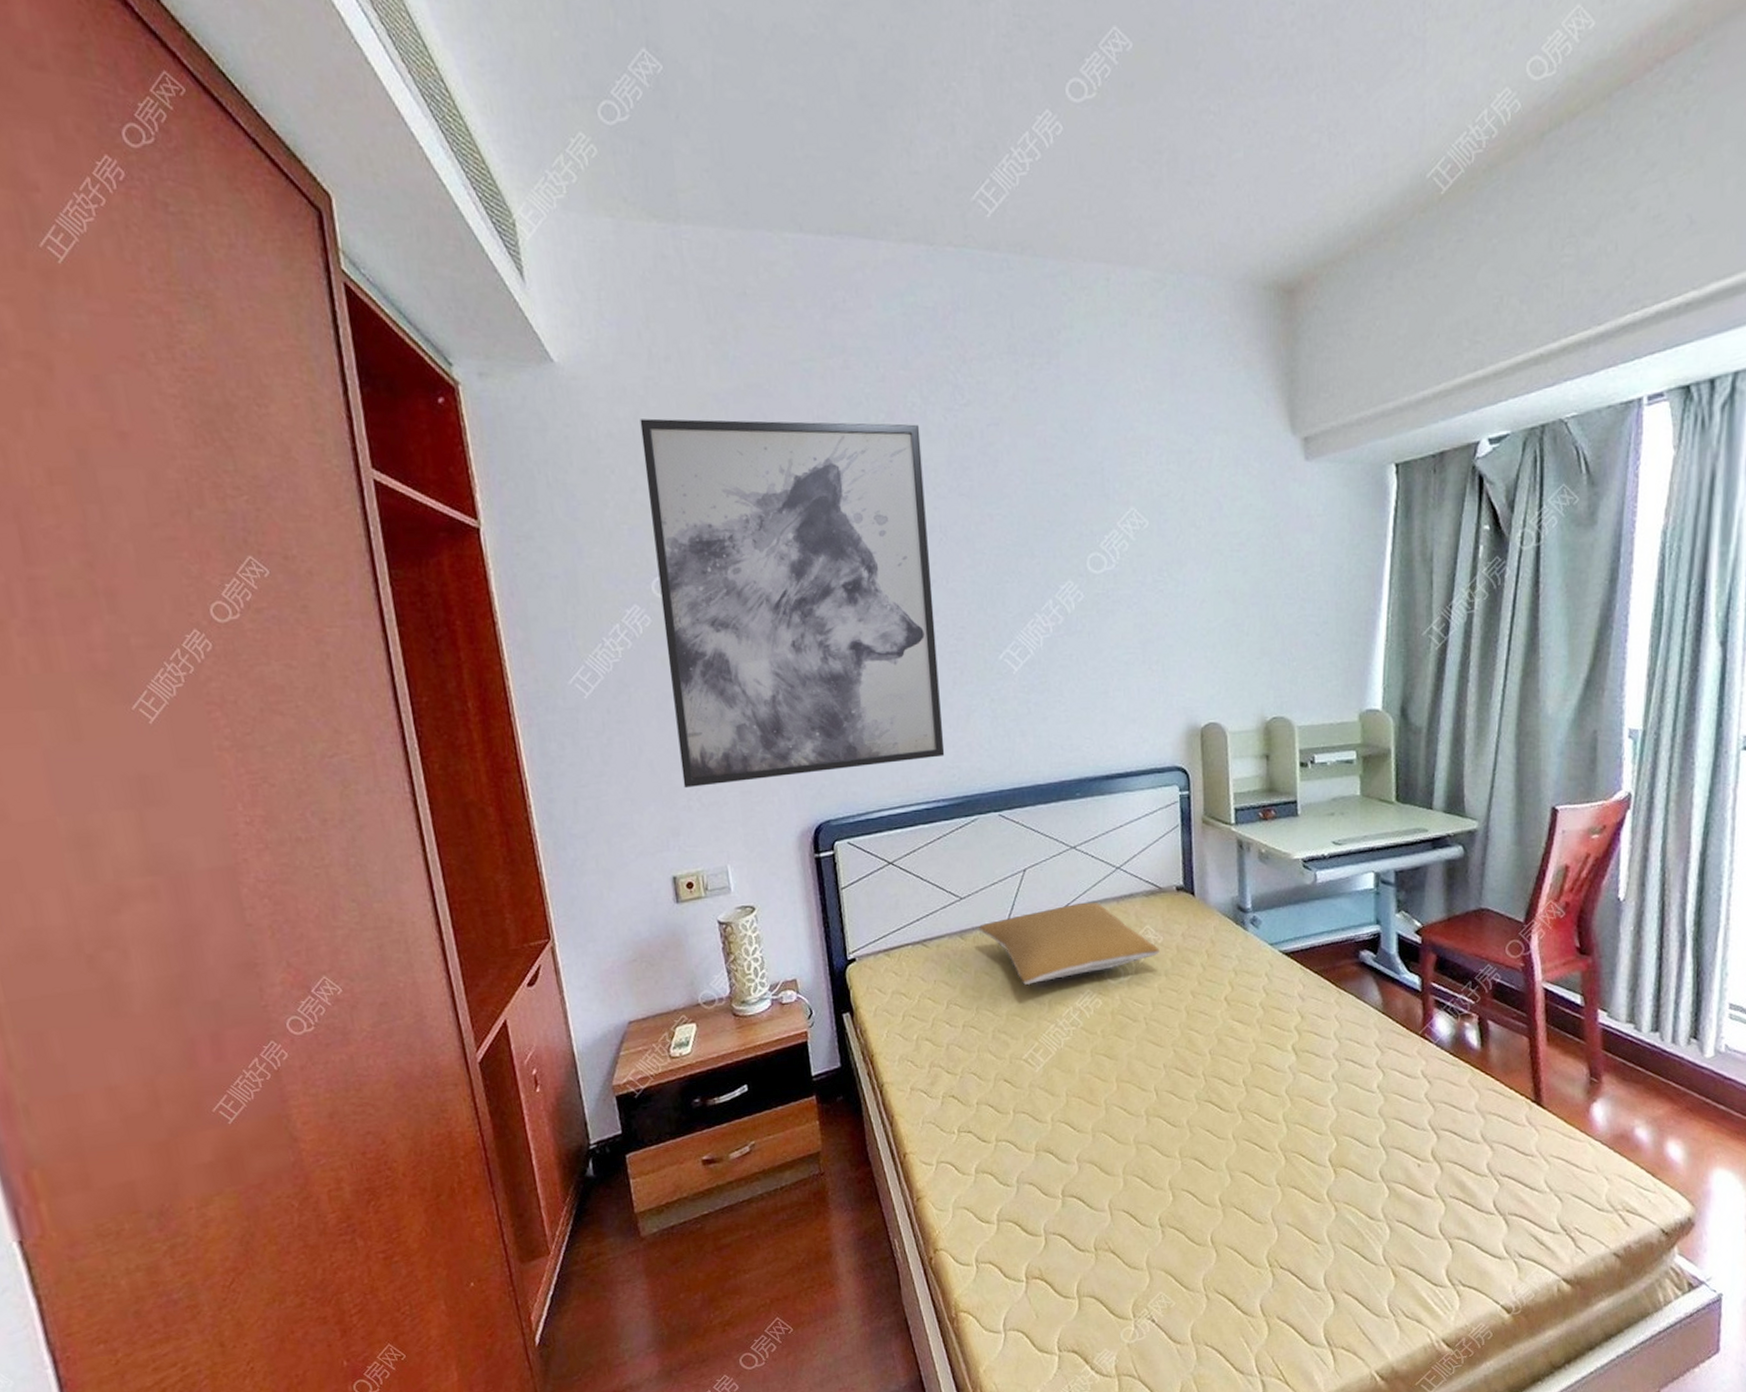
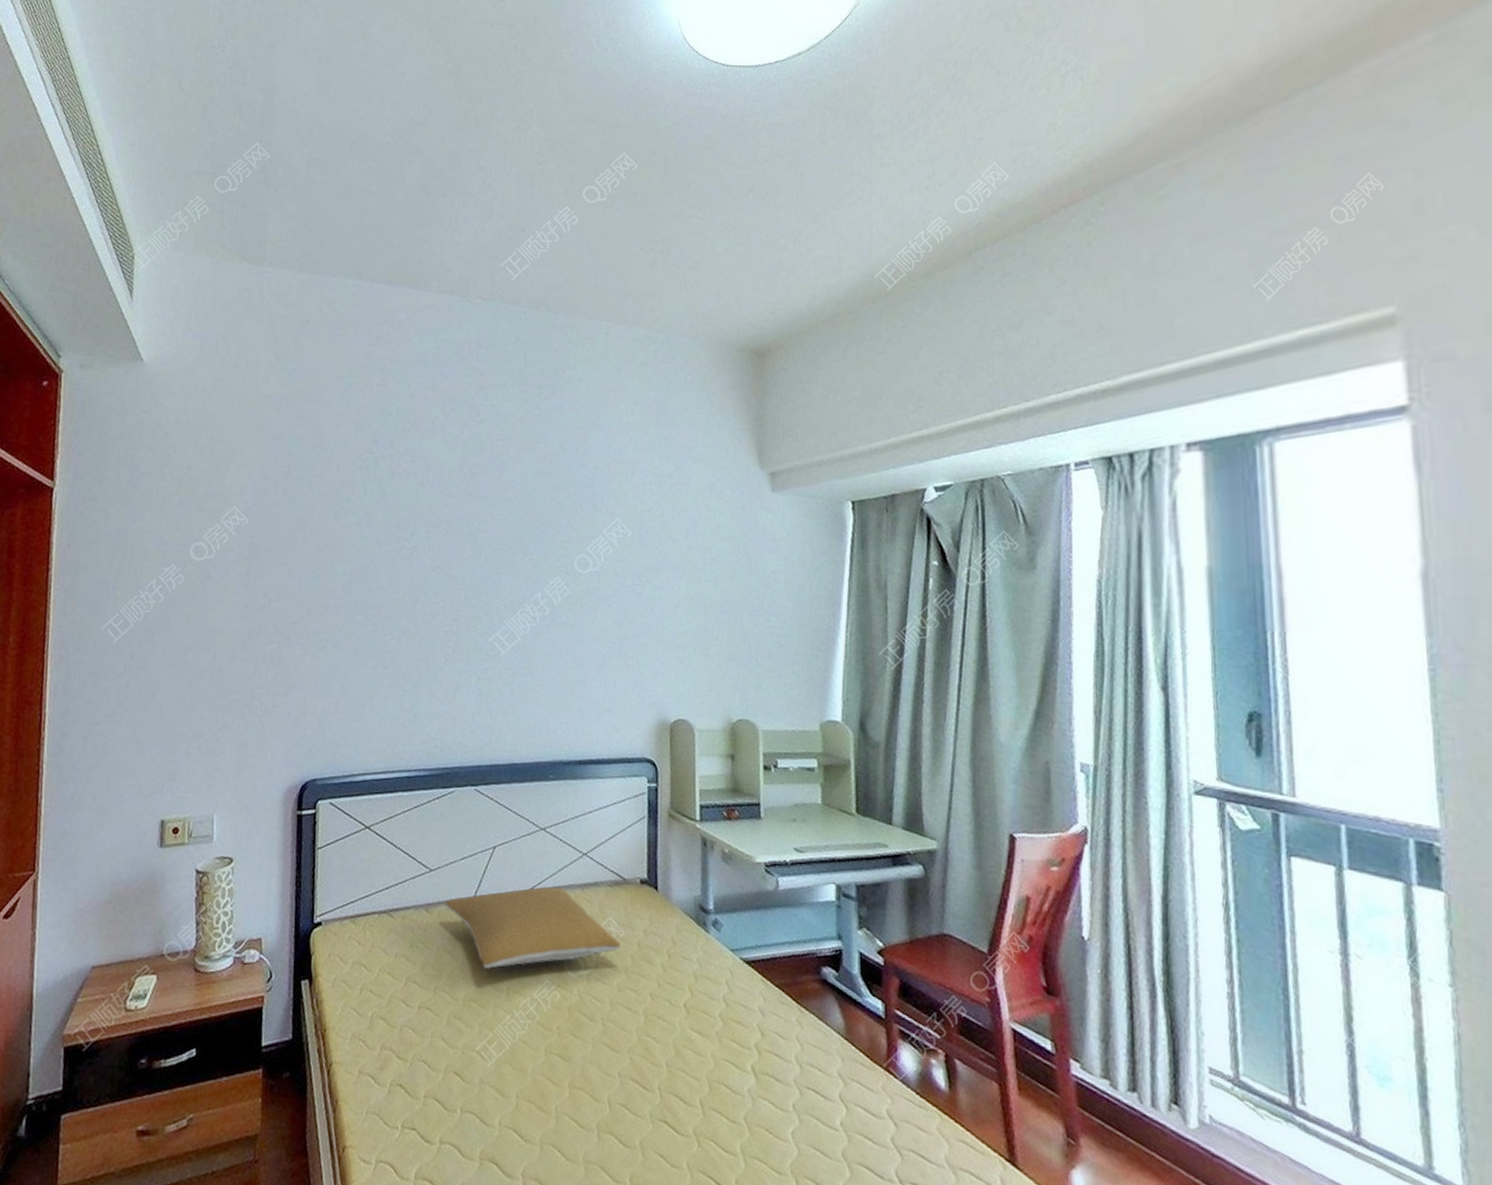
wall art: present [640,418,945,789] -> none [186,411,439,735]

